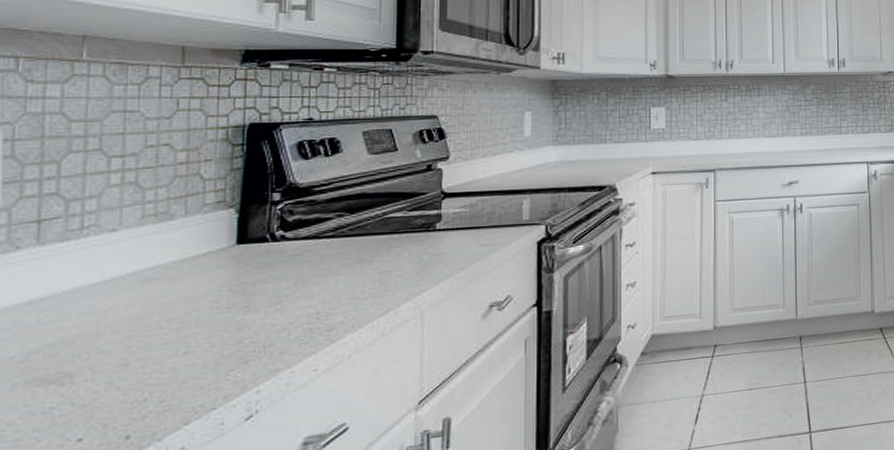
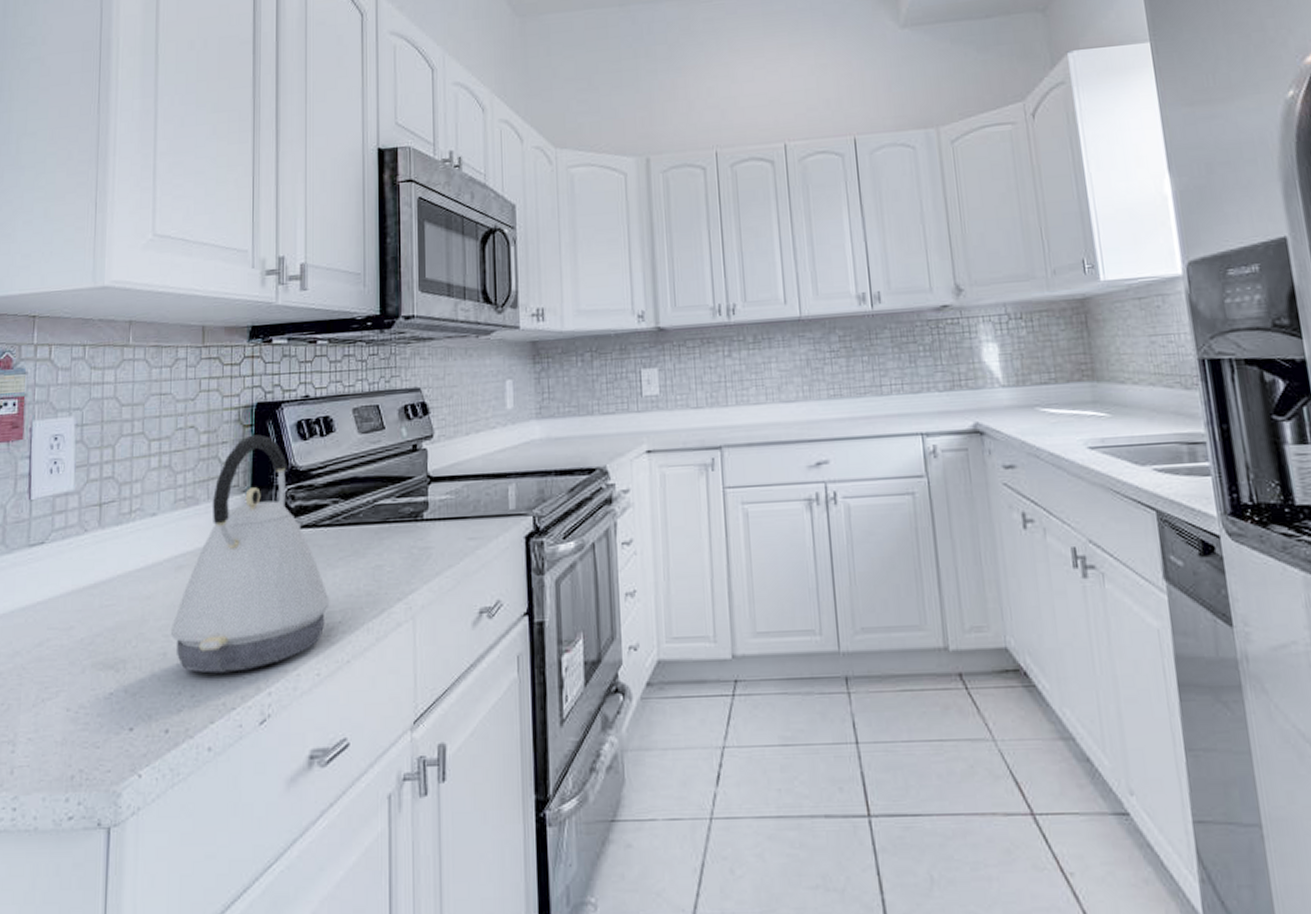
kettle: none [134,153,331,379] -> present [170,434,330,674]

